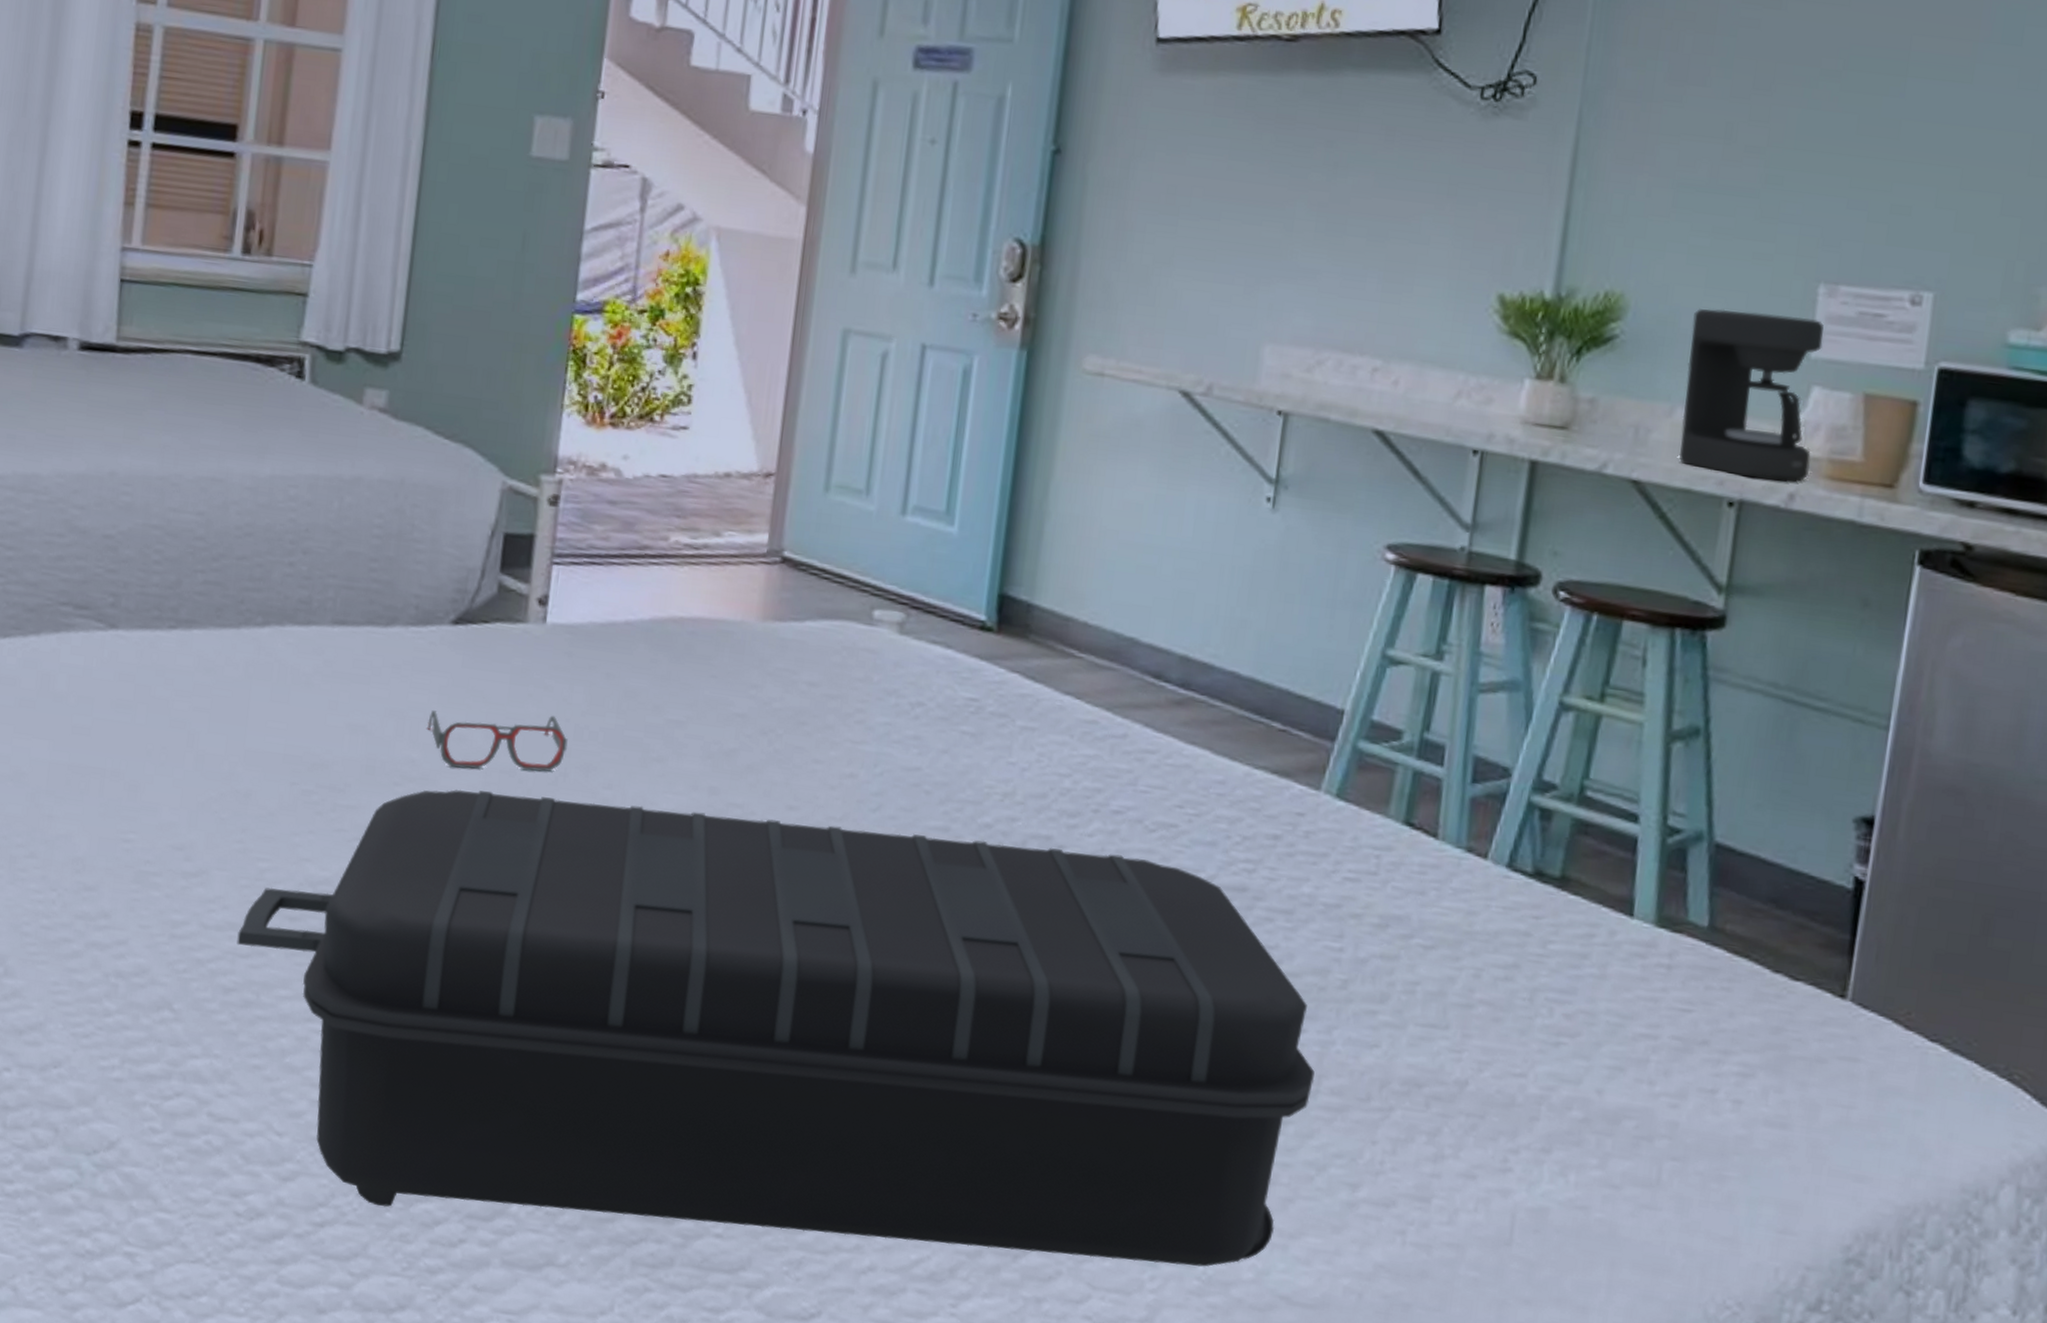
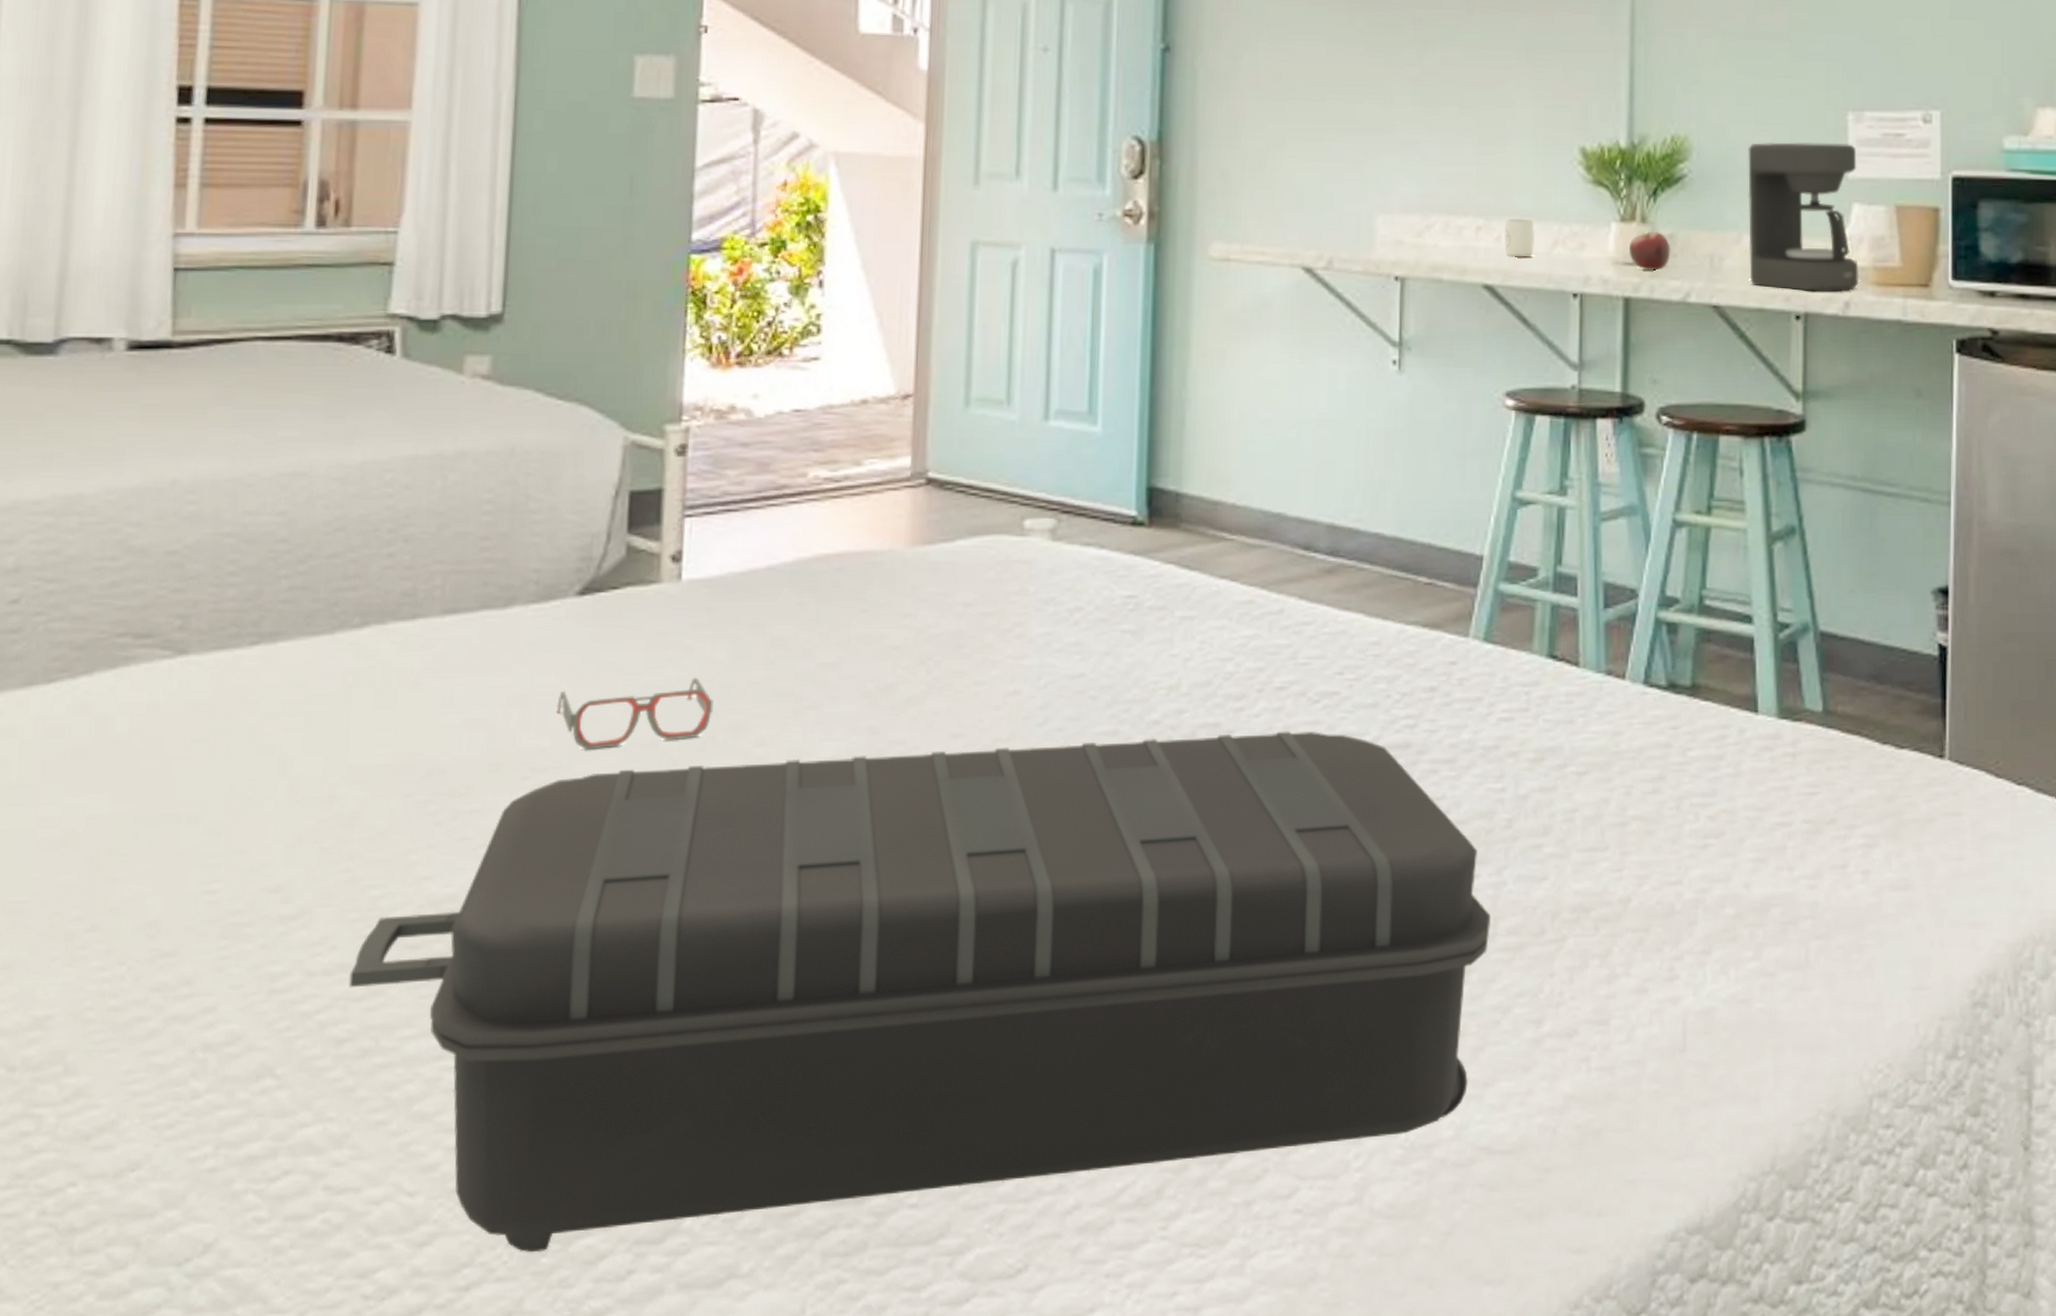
mug: none [1401,363,1437,406] -> present [1505,218,1534,259]
fruit: none [1541,393,1591,435] -> present [1628,232,1671,271]

